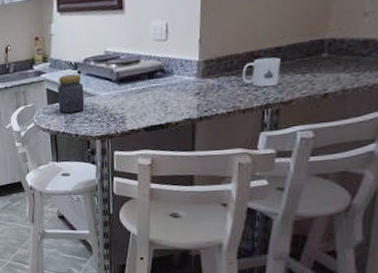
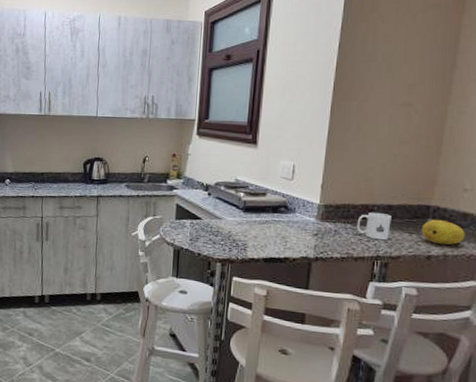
jar: present [57,74,85,114] -> none [185,194,212,232]
fruit: none [315,52,367,80] -> present [421,219,465,245]

